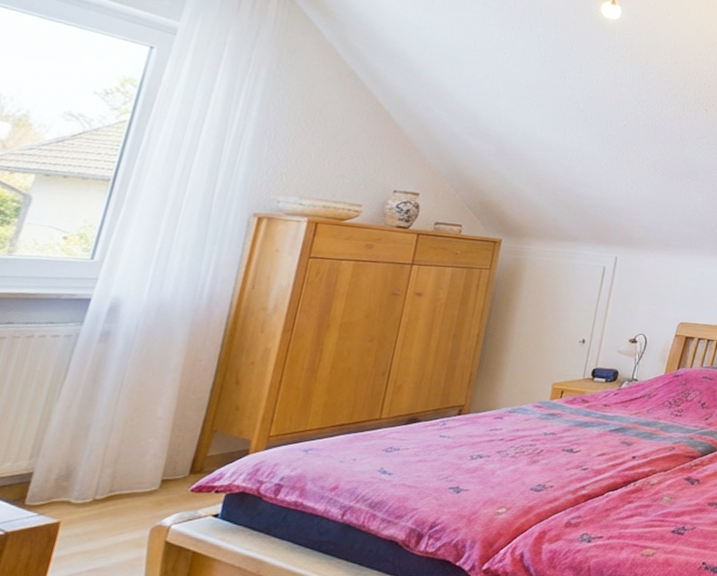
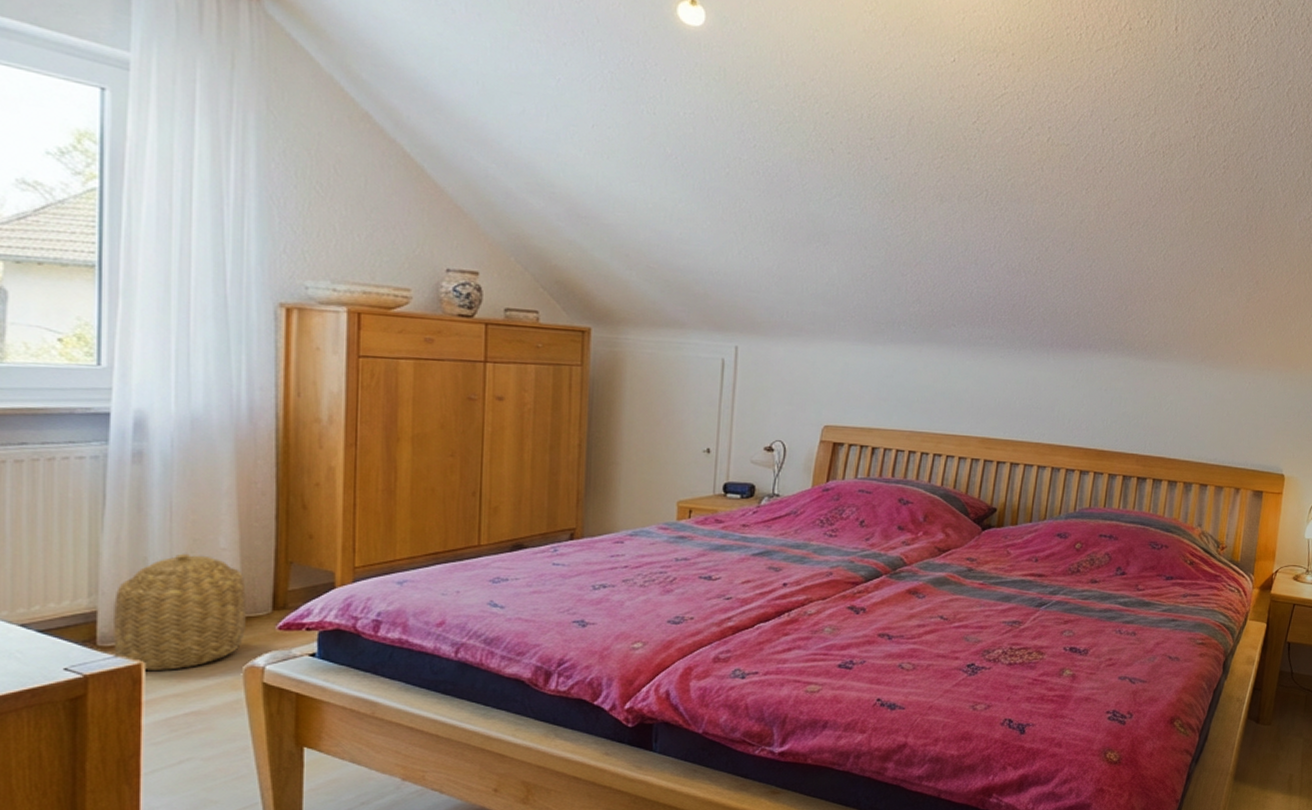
basket: none [38,421,172,530] -> present [114,553,246,672]

